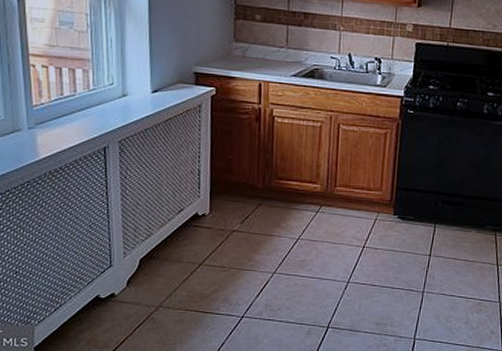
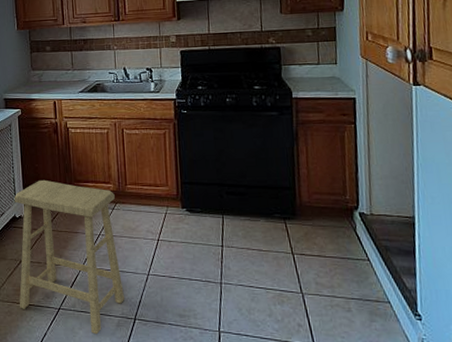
stool: none [195,174,321,344] -> present [15,179,125,335]

